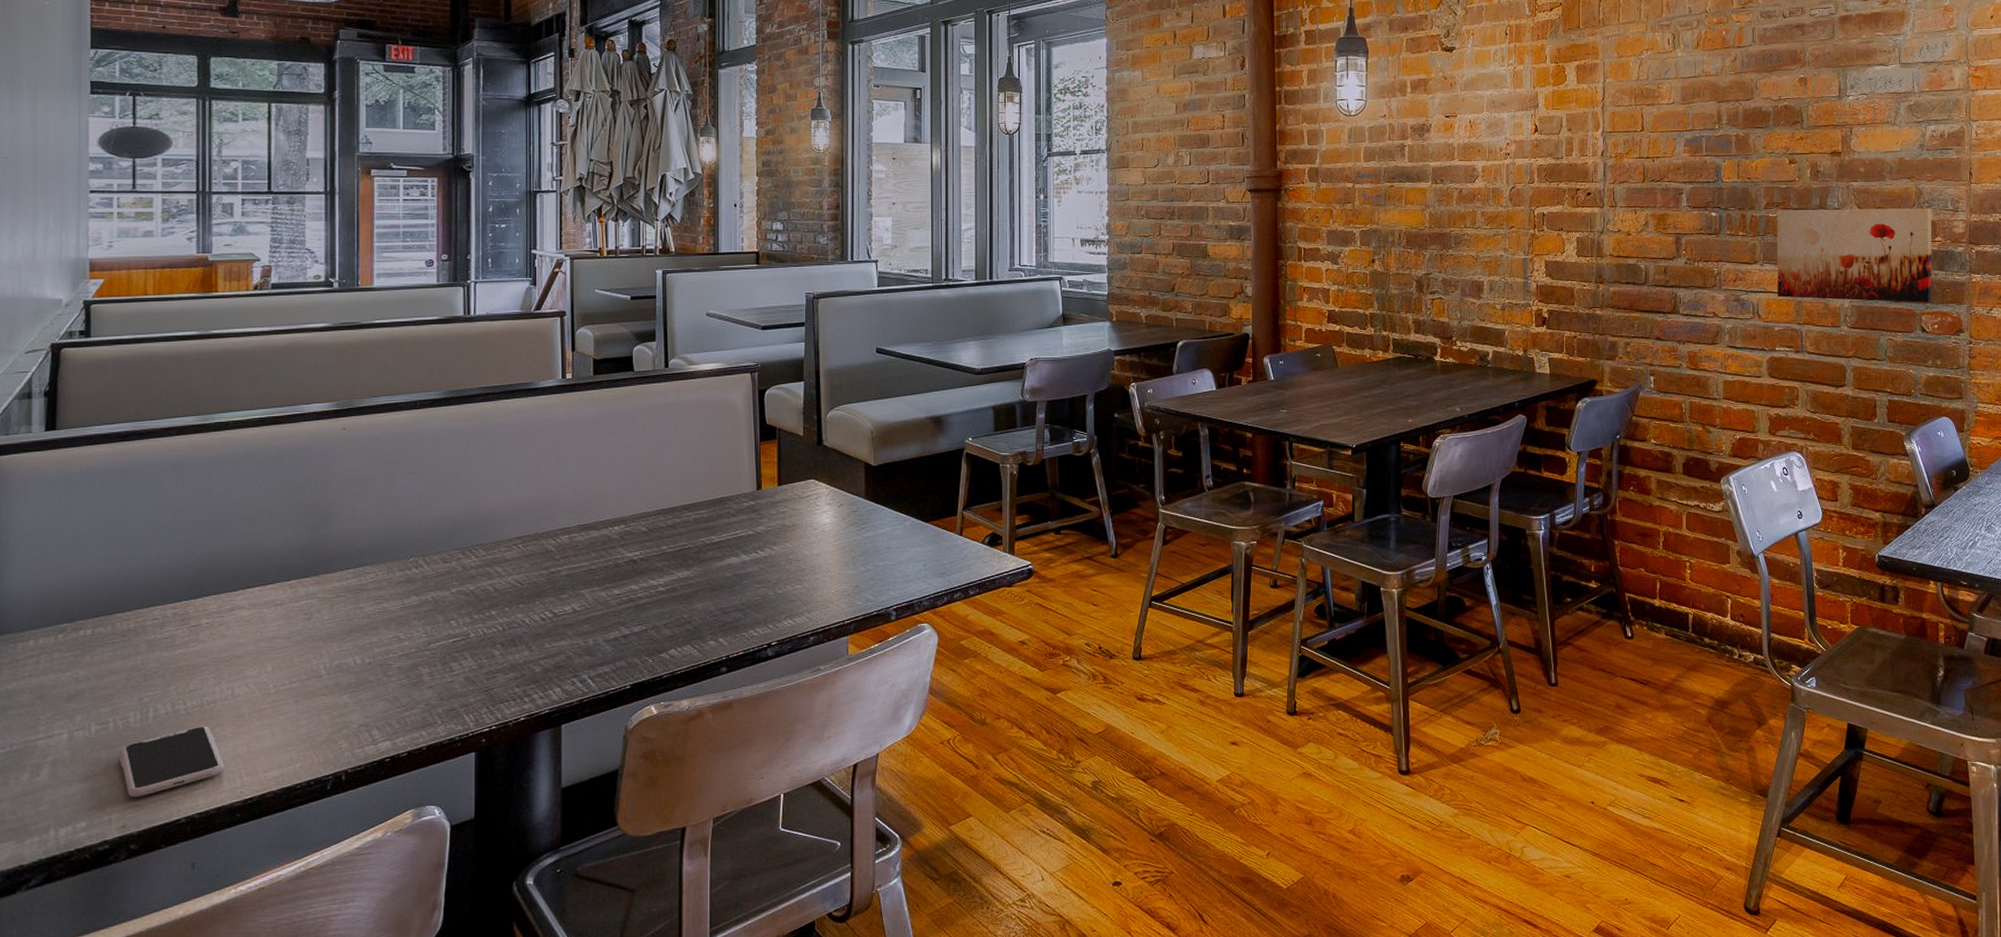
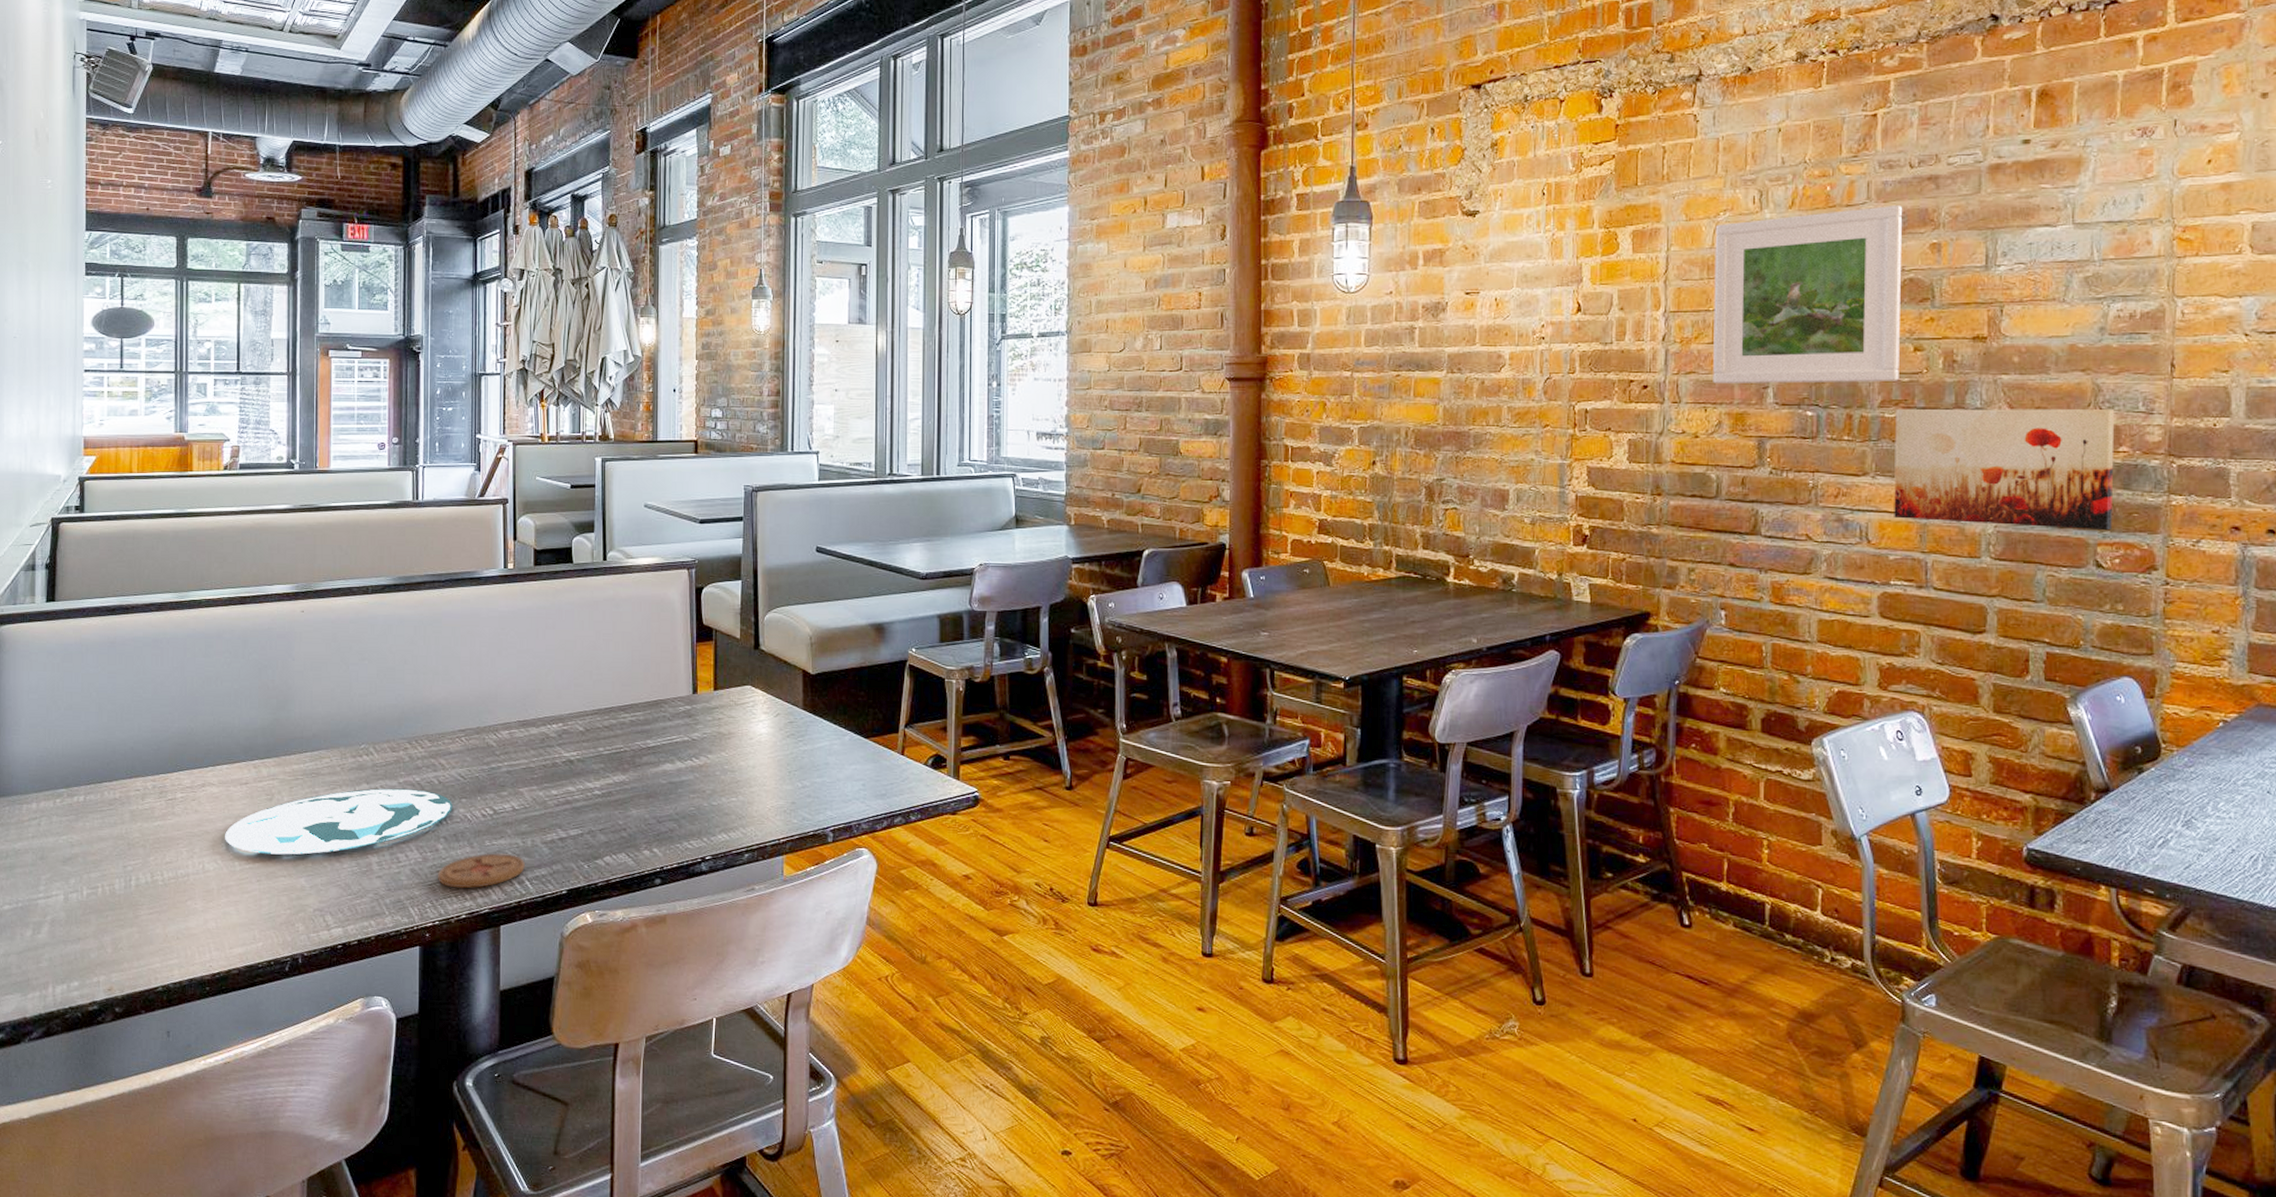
smartphone: present [119,725,225,798] -> none [106,897,196,963]
plate: none [257,598,509,674] -> present [225,788,452,855]
coaster: none [494,654,588,692] -> present [438,853,526,889]
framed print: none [1640,48,1779,190] -> present [1713,206,1903,383]

